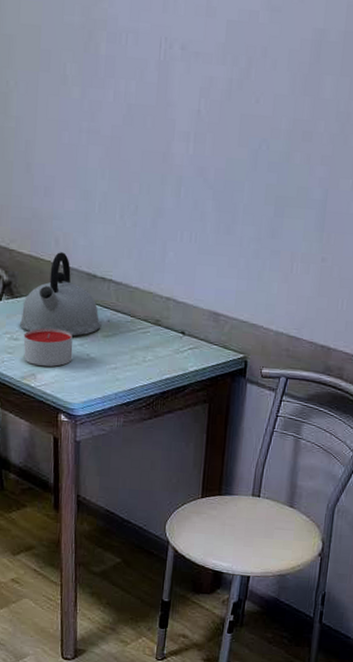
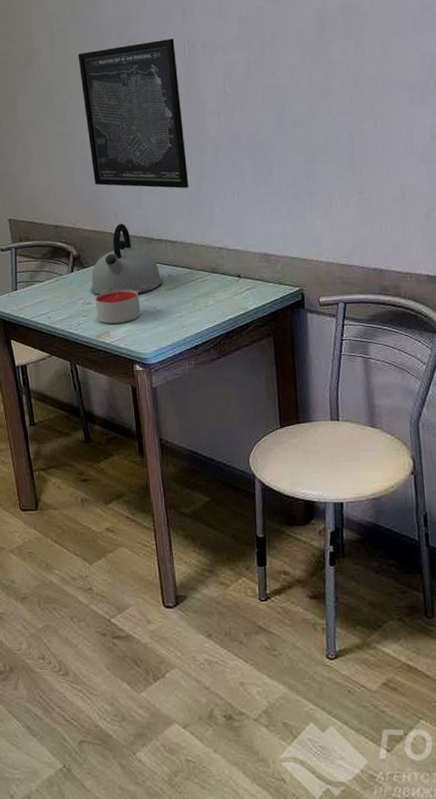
wall art: none [32,26,150,222] -> present [78,38,189,189]

